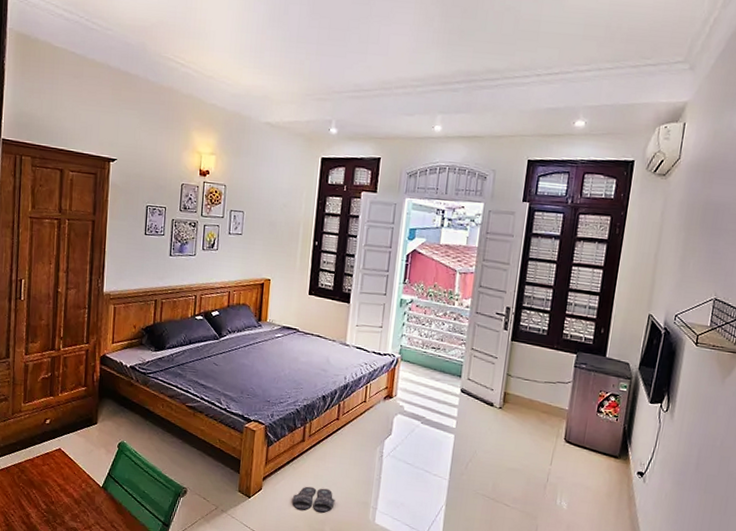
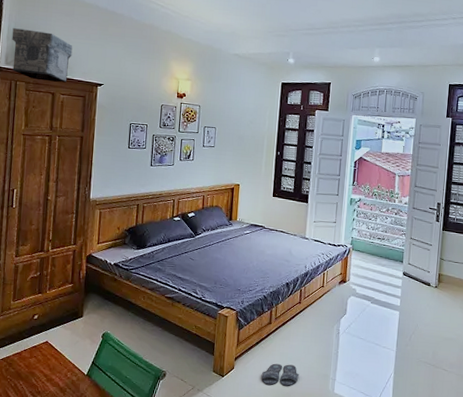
decorative box: none [15,93,82,157] -> present [11,28,73,83]

